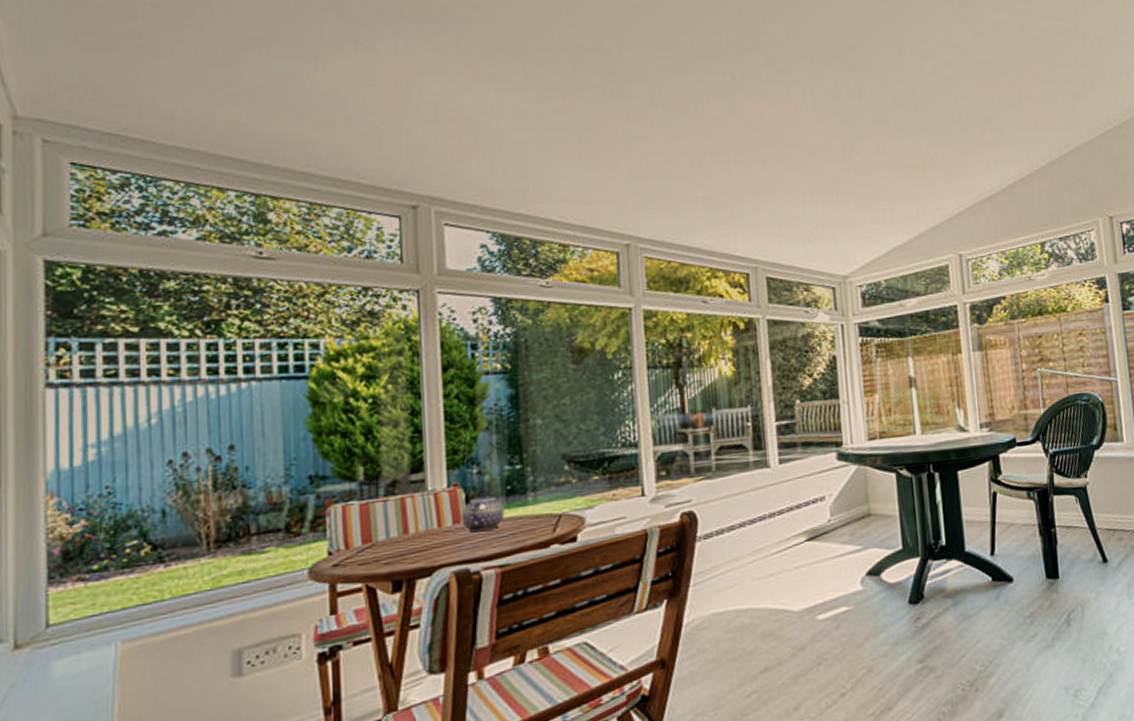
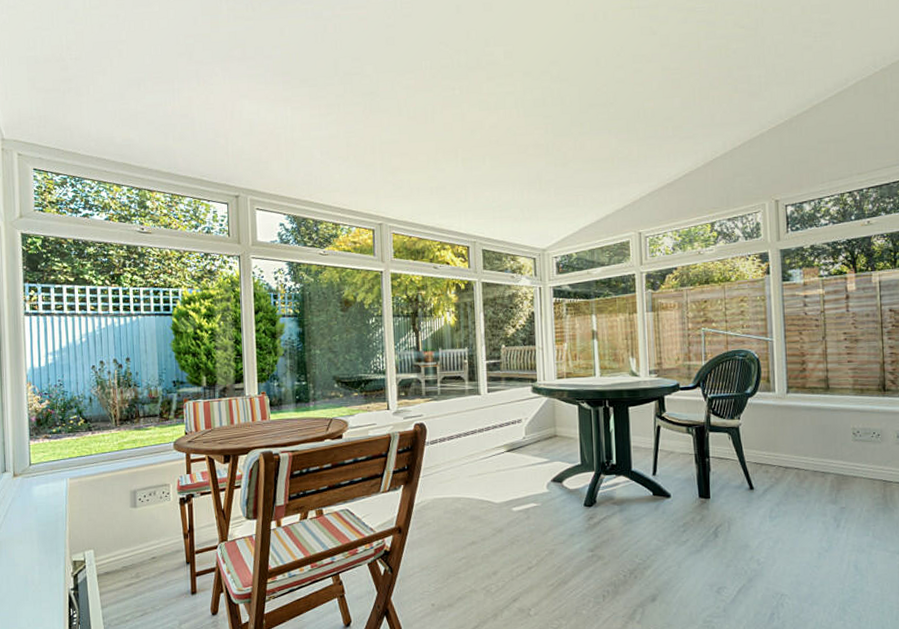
teapot: present [461,491,505,533] -> none [267,399,295,427]

